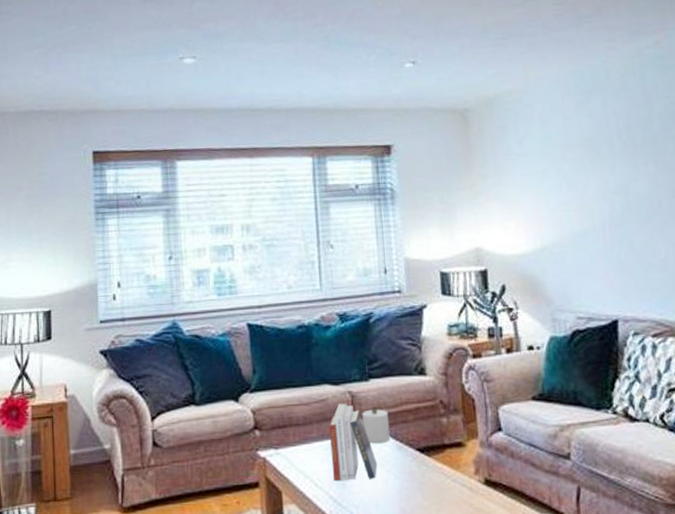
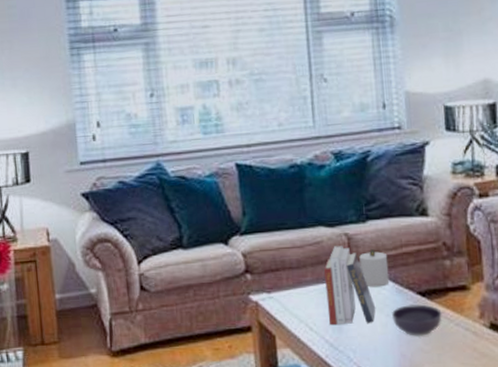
bowl: none [393,460,441,492] -> present [392,304,443,337]

